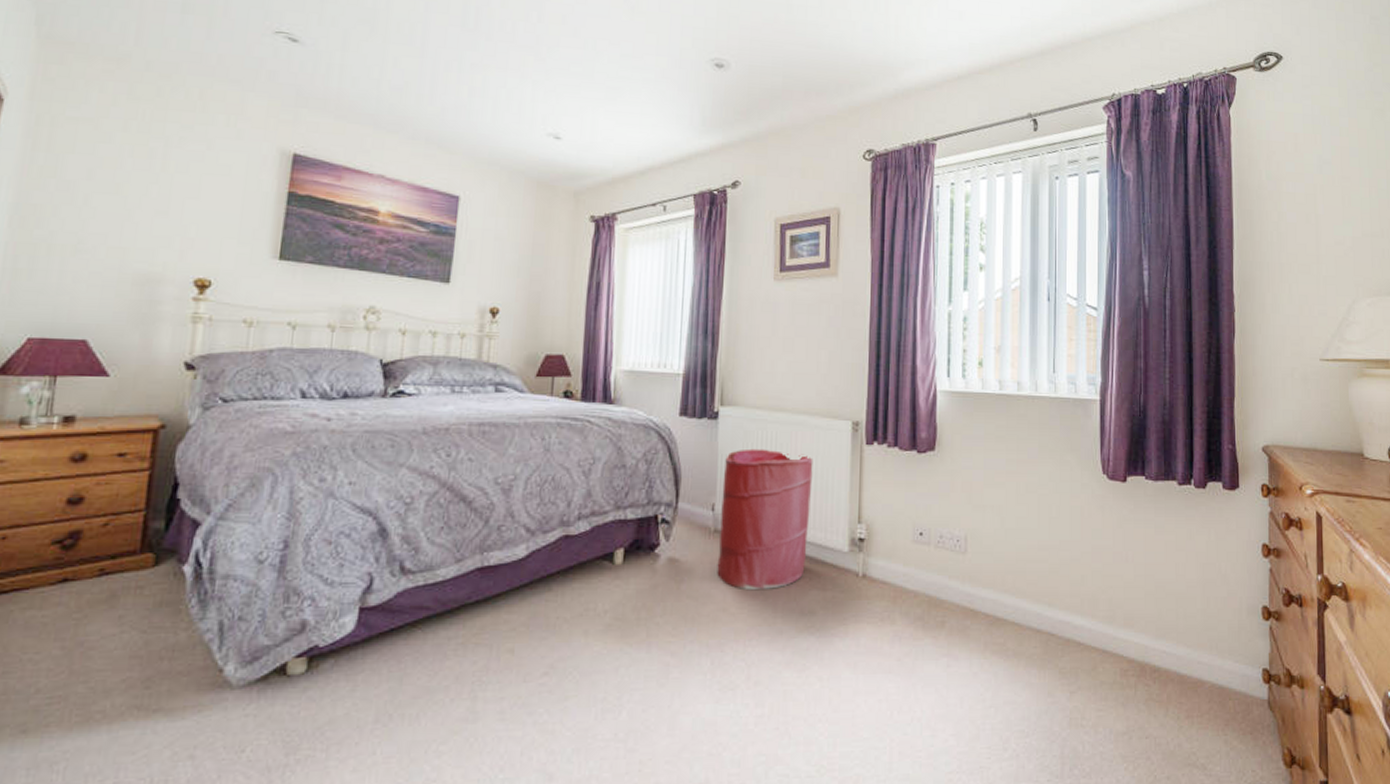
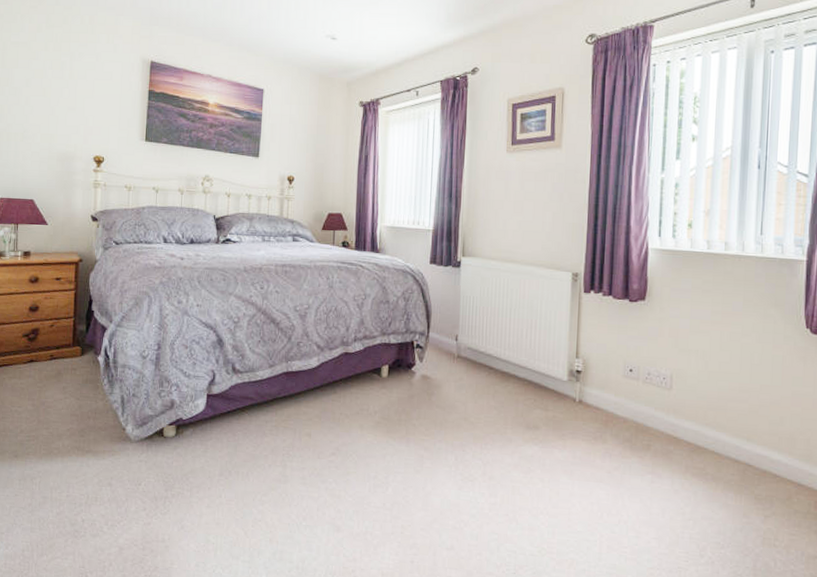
laundry hamper: present [717,448,813,589] -> none [459,292,539,406]

